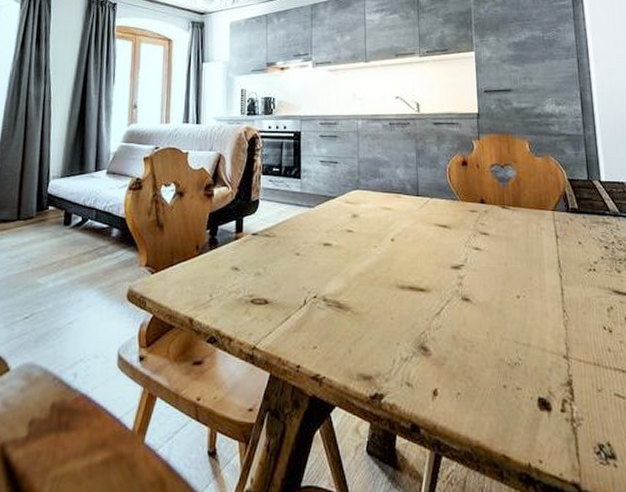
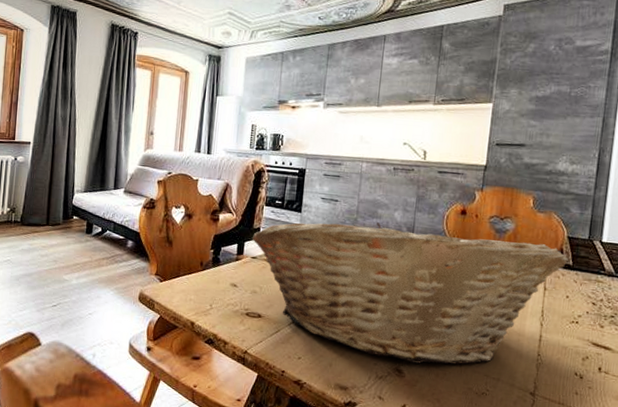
fruit basket: none [250,182,573,337] -> present [251,222,568,365]

